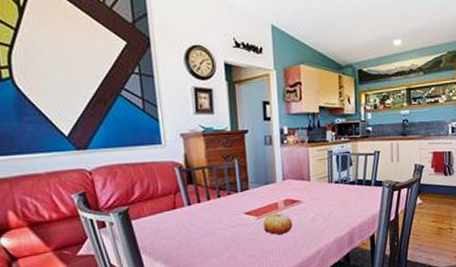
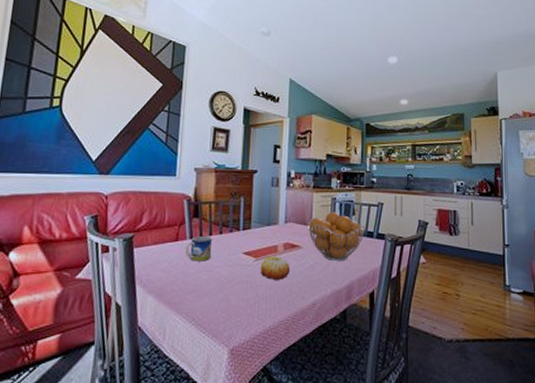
mug: none [184,201,213,227] -> present [185,236,213,262]
fruit basket: none [306,164,363,212] -> present [308,212,365,262]

